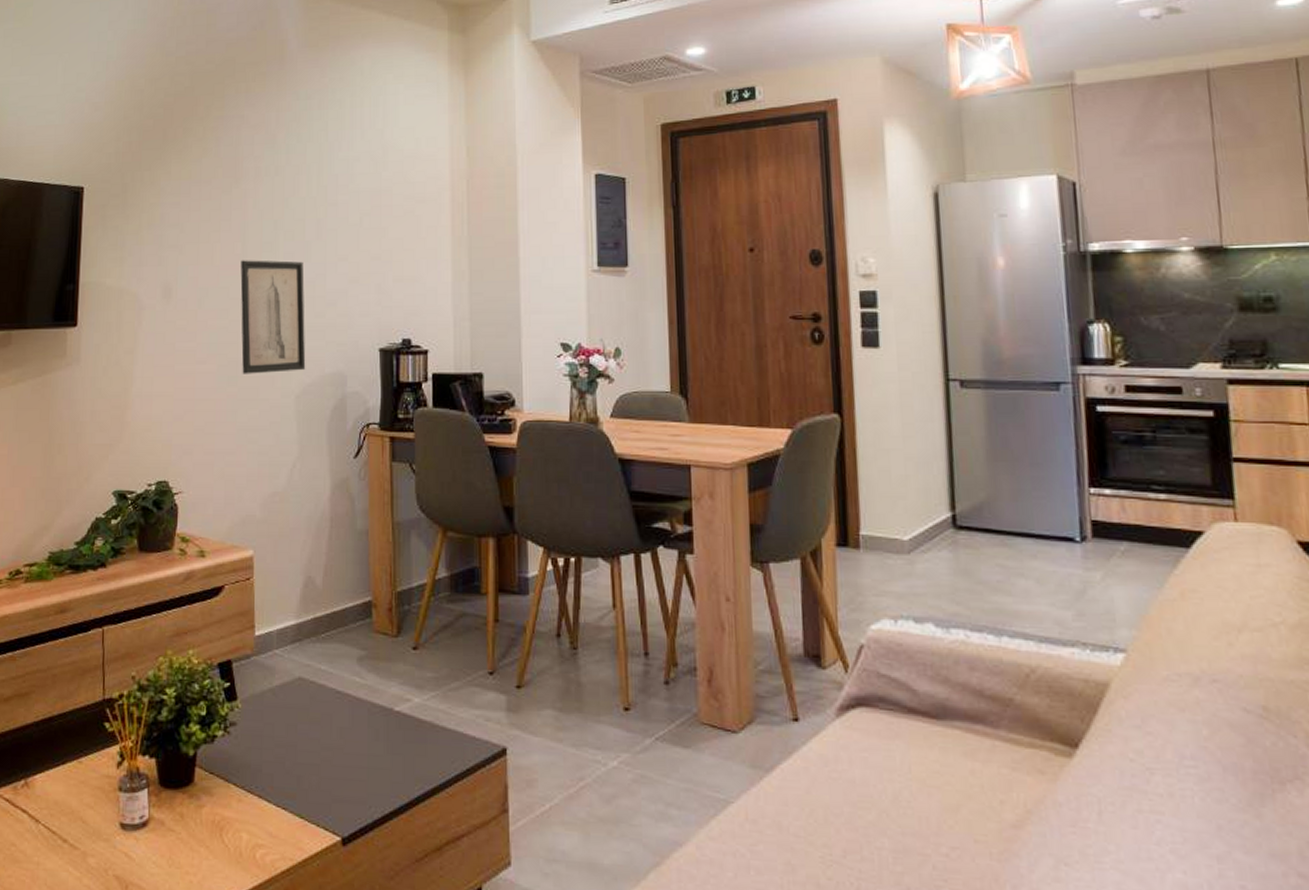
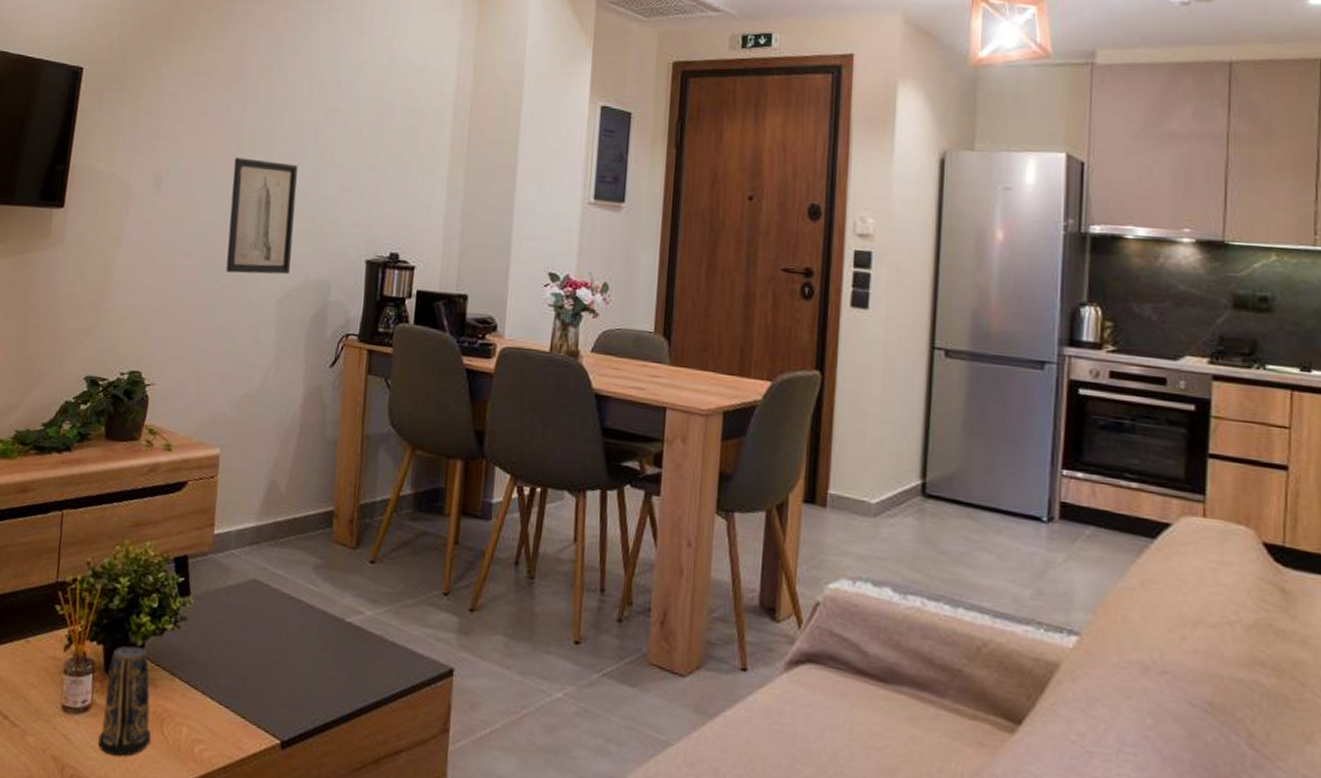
candle: none [159,756,212,869] -> present [98,645,151,757]

